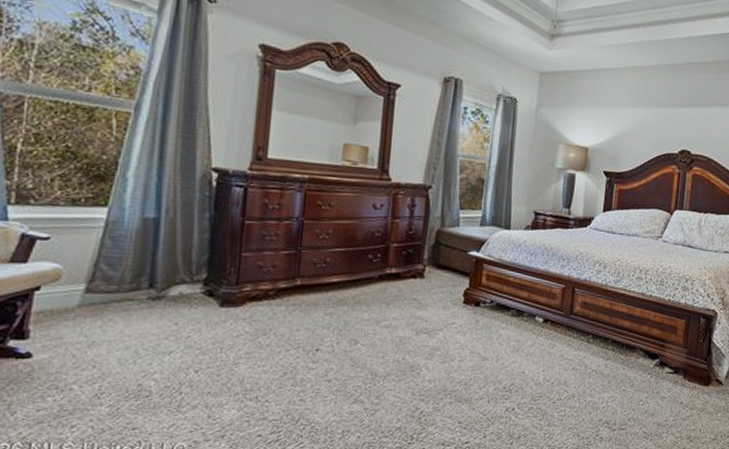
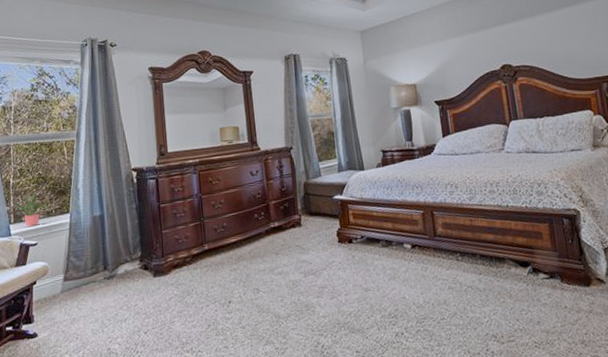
potted plant: none [17,171,78,214] -> present [13,193,50,226]

